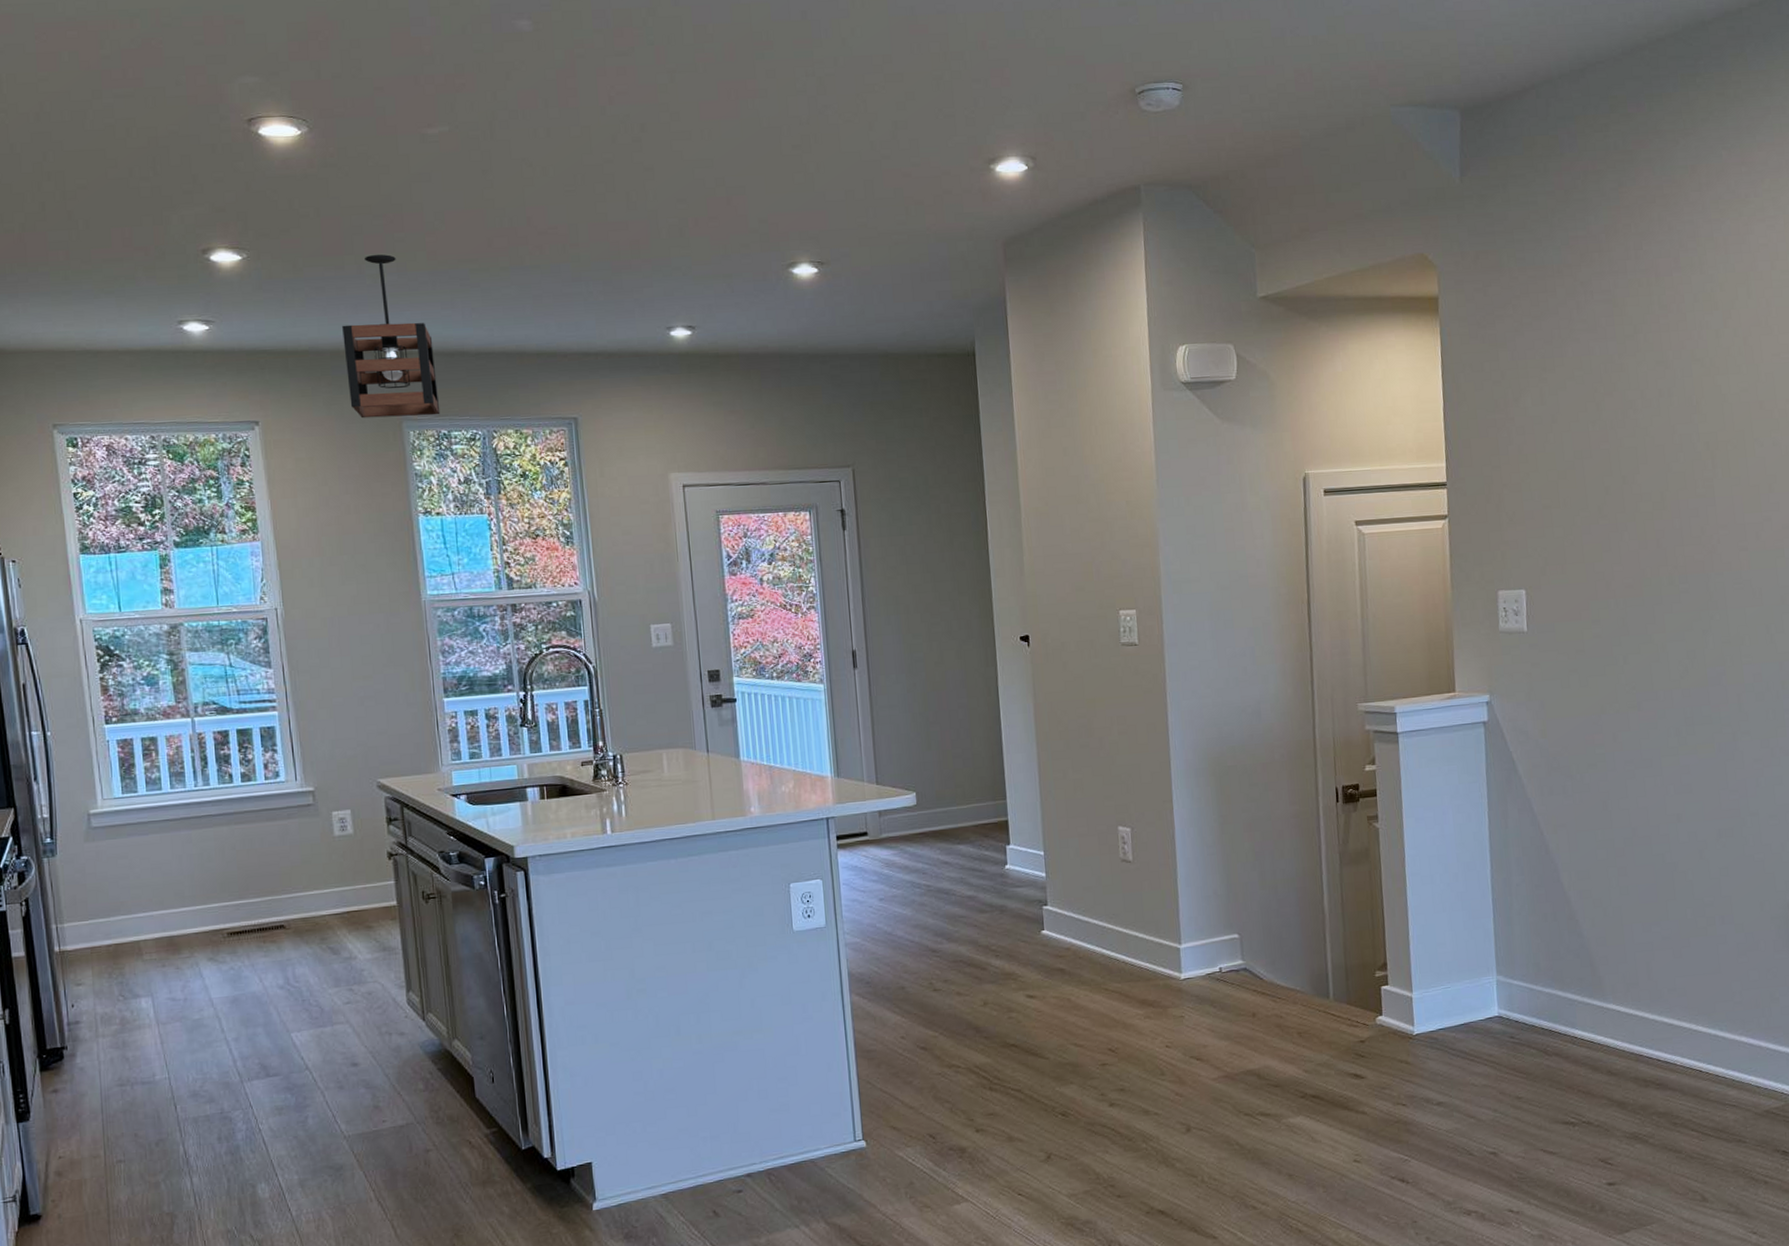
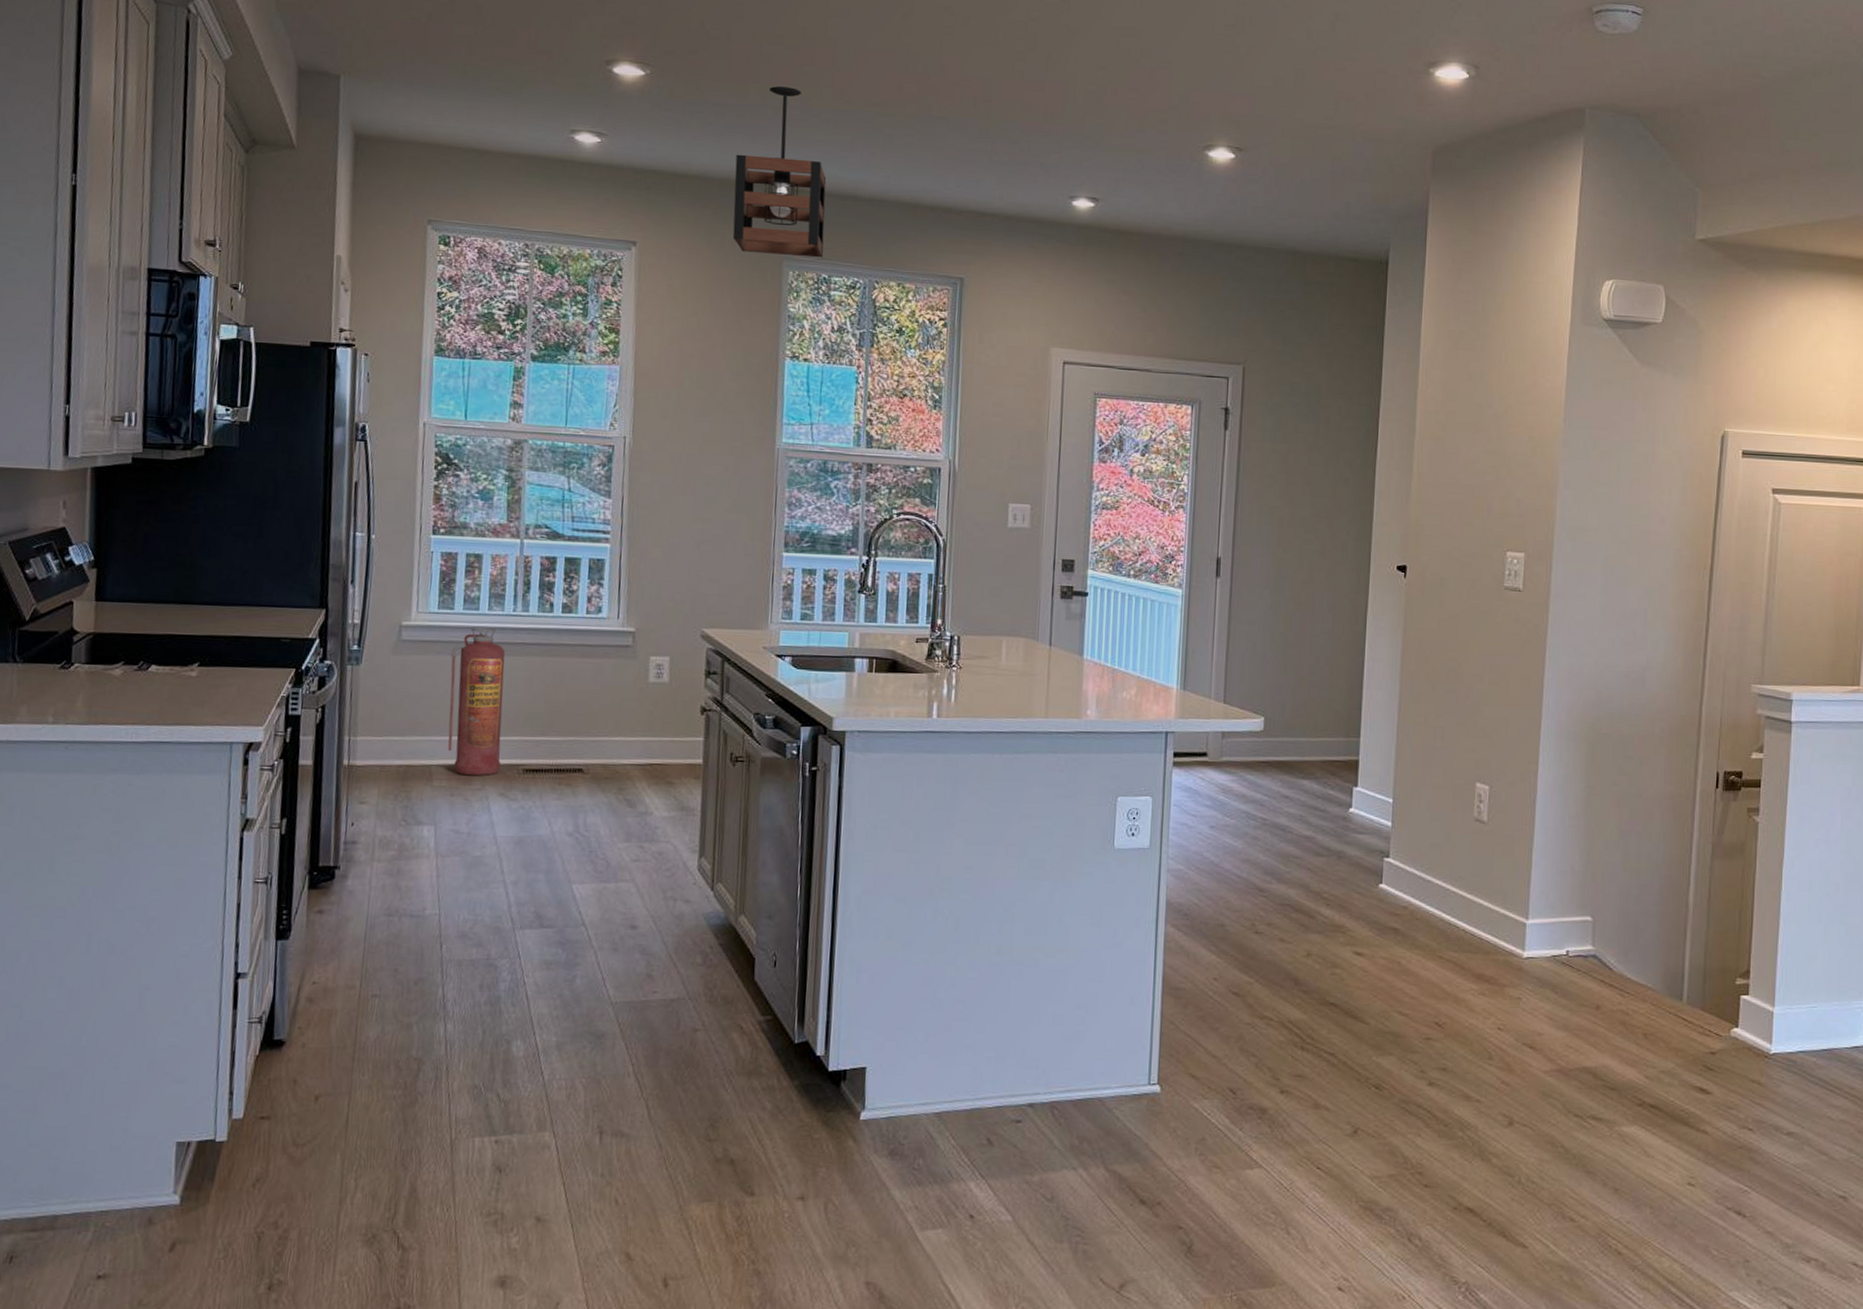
fire extinguisher: none [142,804,206,946] -> present [448,627,505,775]

